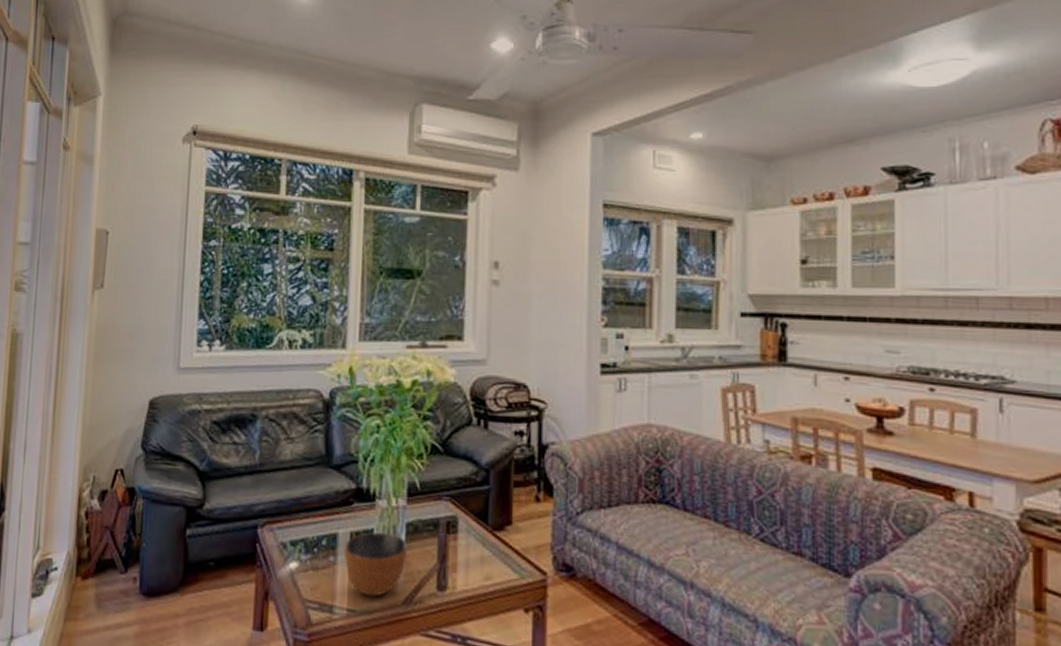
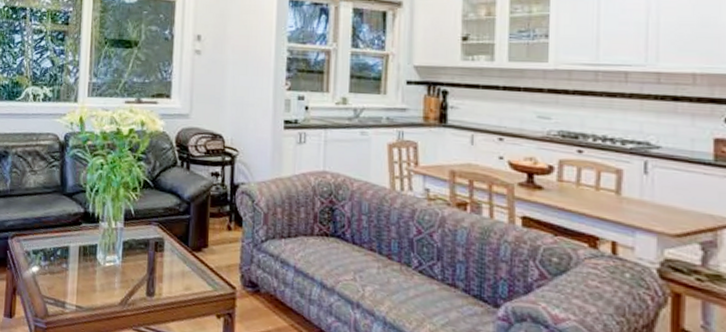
bowl: present [344,532,408,597] -> none [74,247,124,298]

